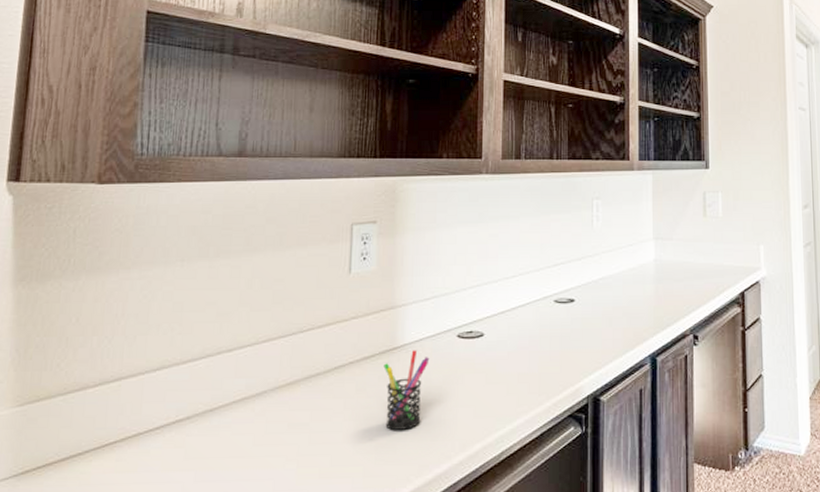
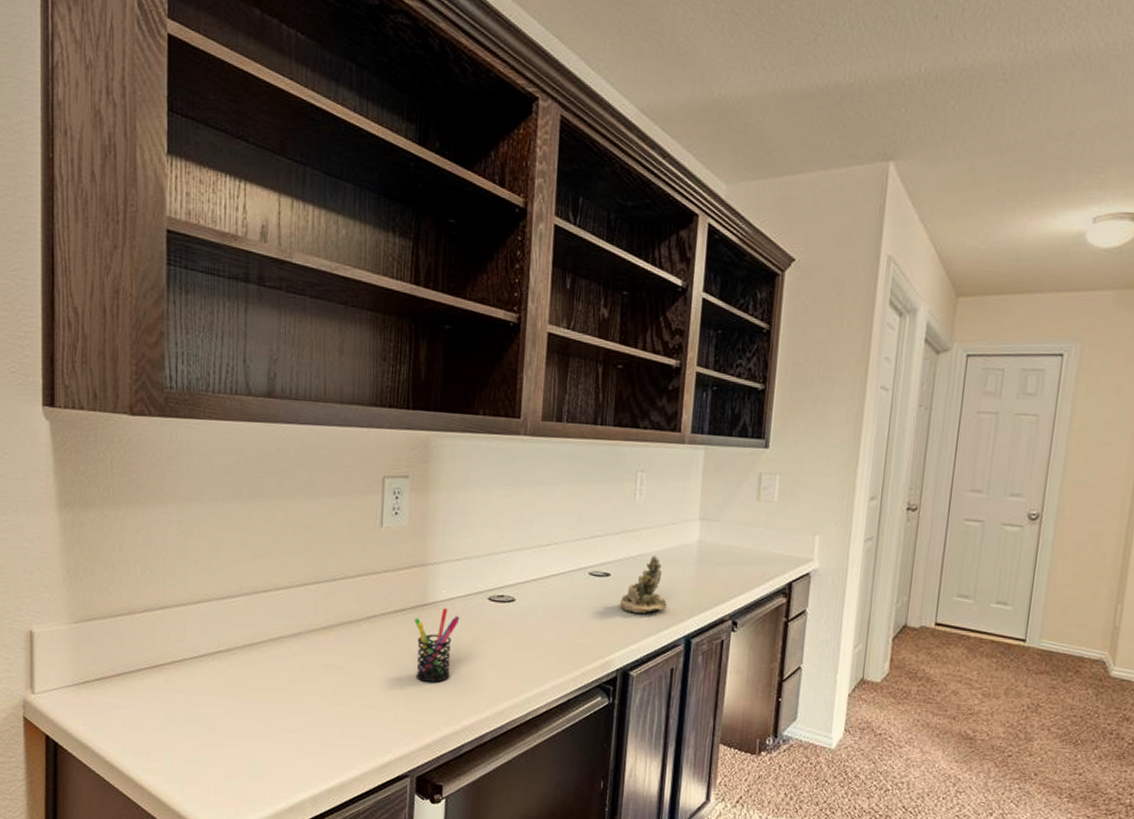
succulent planter: none [585,277,630,336] -> present [619,555,667,614]

